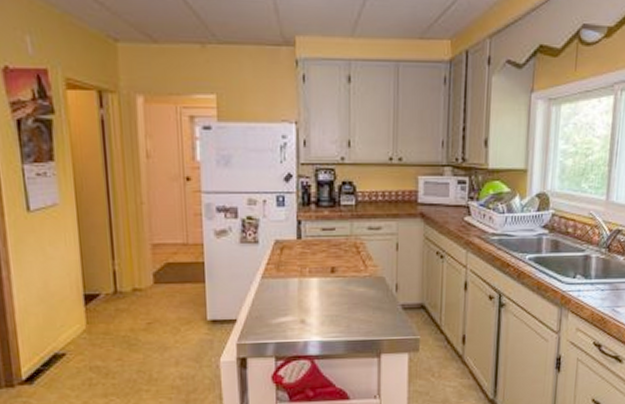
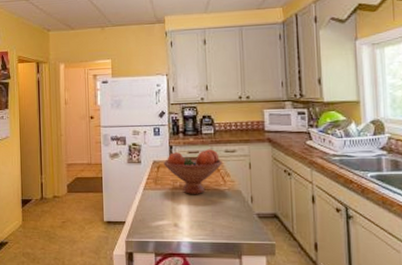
fruit bowl: none [289,225,364,283] -> present [163,149,222,194]

